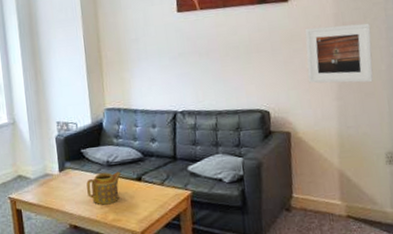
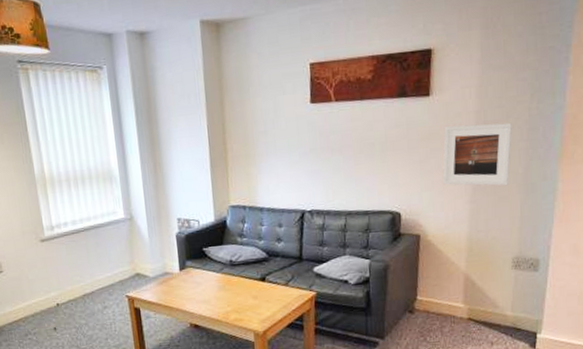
teapot: present [86,171,122,205] -> none [208,271,245,305]

